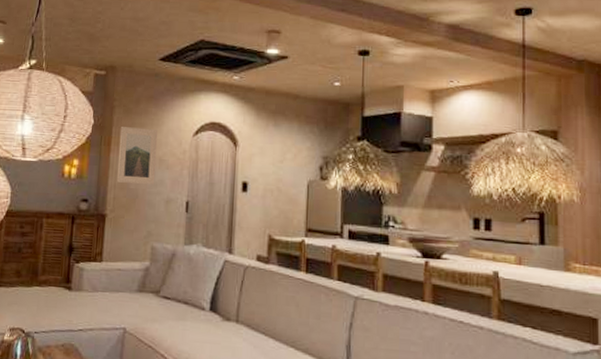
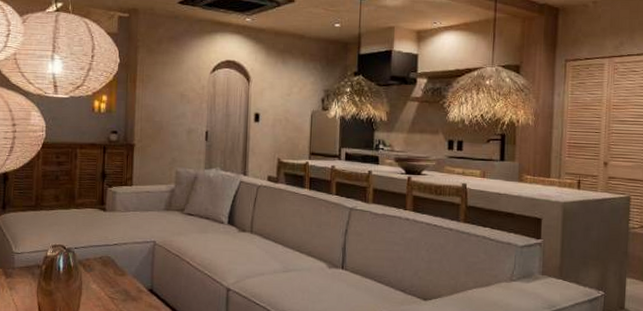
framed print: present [117,127,158,184] -> none [143,65,179,117]

